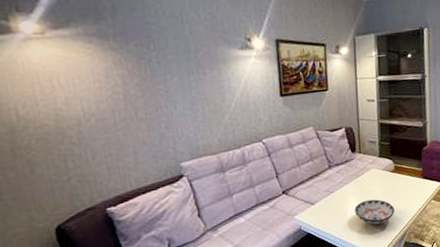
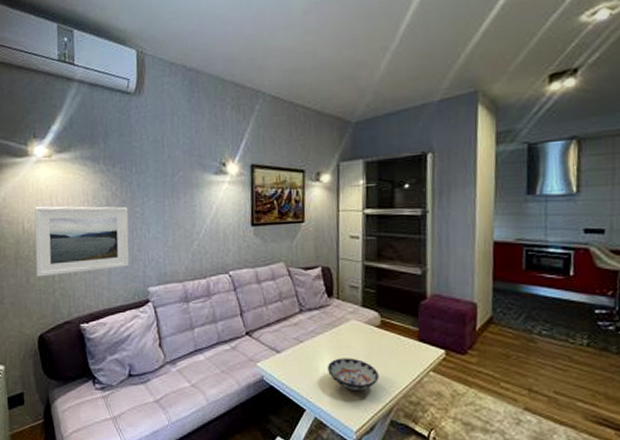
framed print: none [30,85,157,167] -> present [34,206,129,277]

